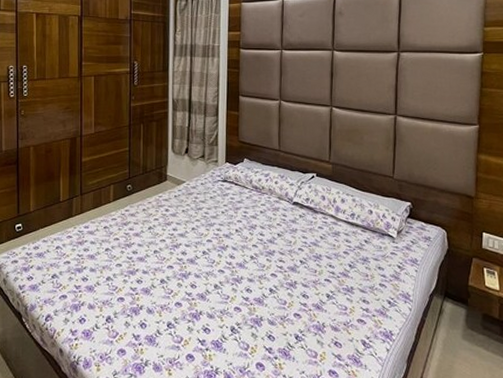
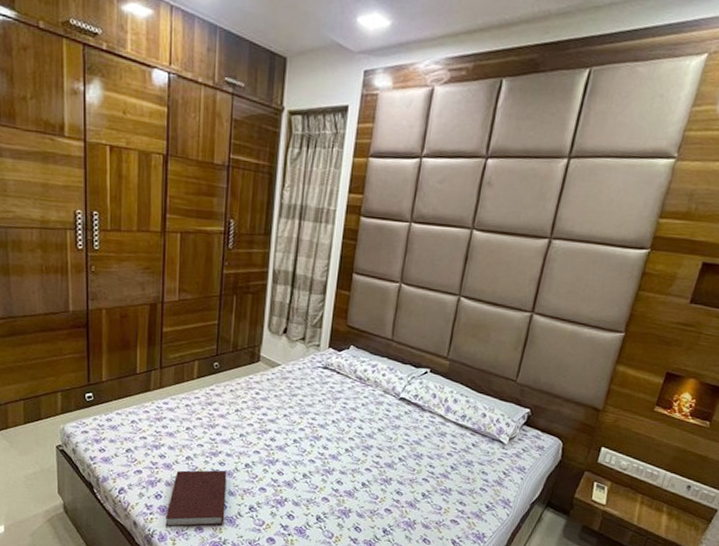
notebook: none [90,288,145,352] -> present [165,470,227,527]

